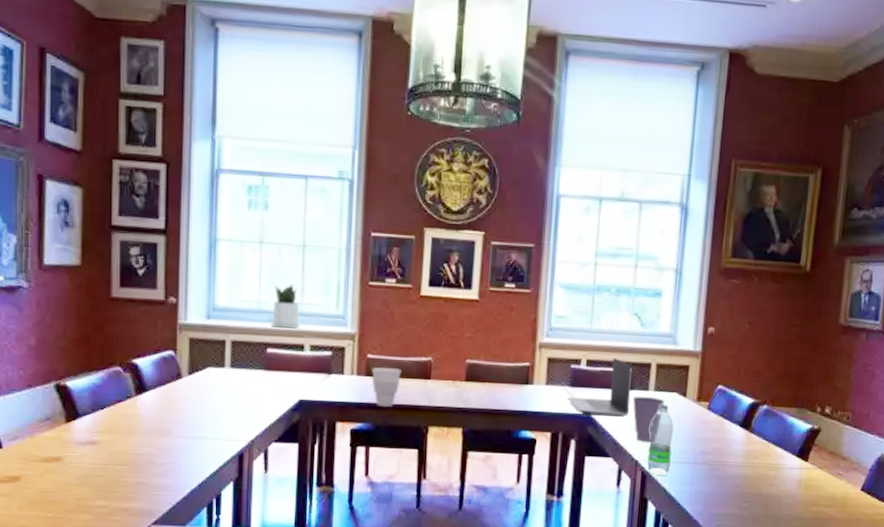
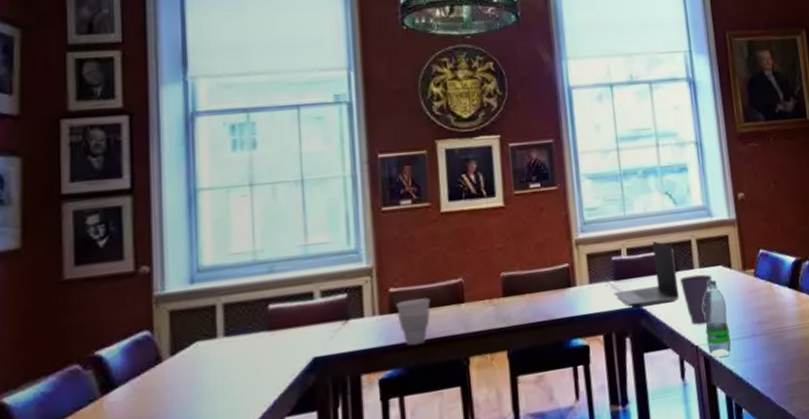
planter: present [270,285,300,329] -> none [270,226,307,279]

